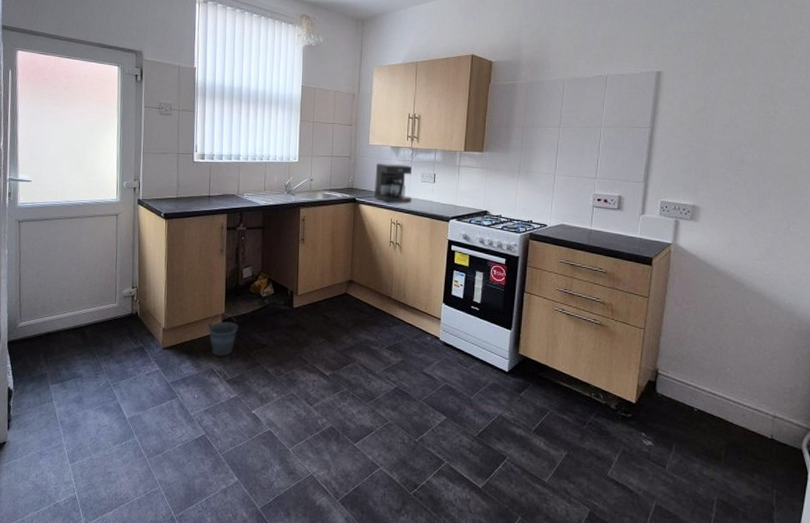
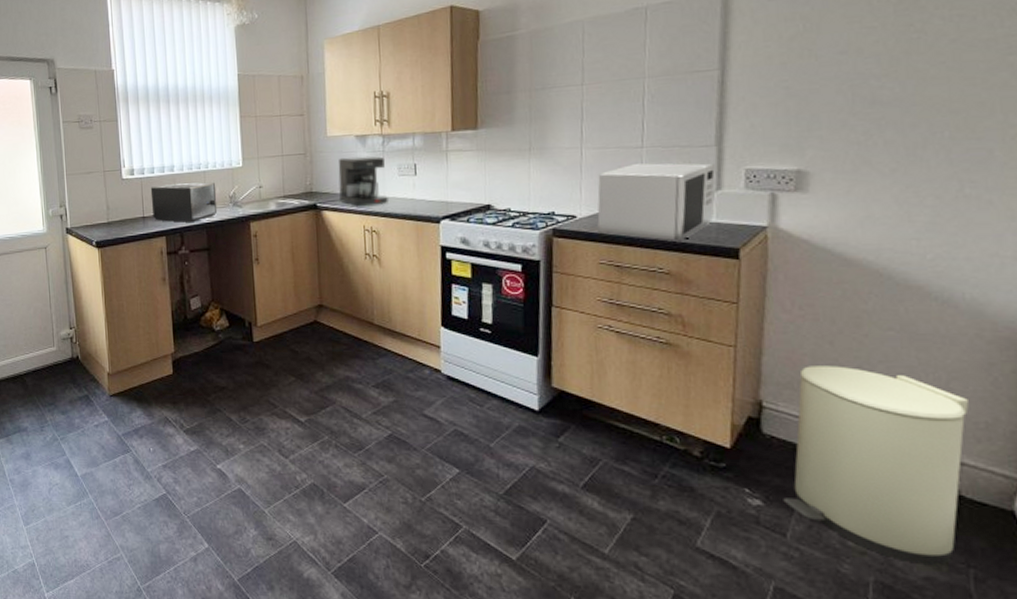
bucket: present [208,313,240,356] -> none [157,352,193,402]
toaster: none [217,169,275,205] -> present [150,182,218,223]
microwave: none [561,189,642,250] -> present [597,163,715,242]
pedal bin: none [666,345,781,487] -> present [783,366,969,565]

